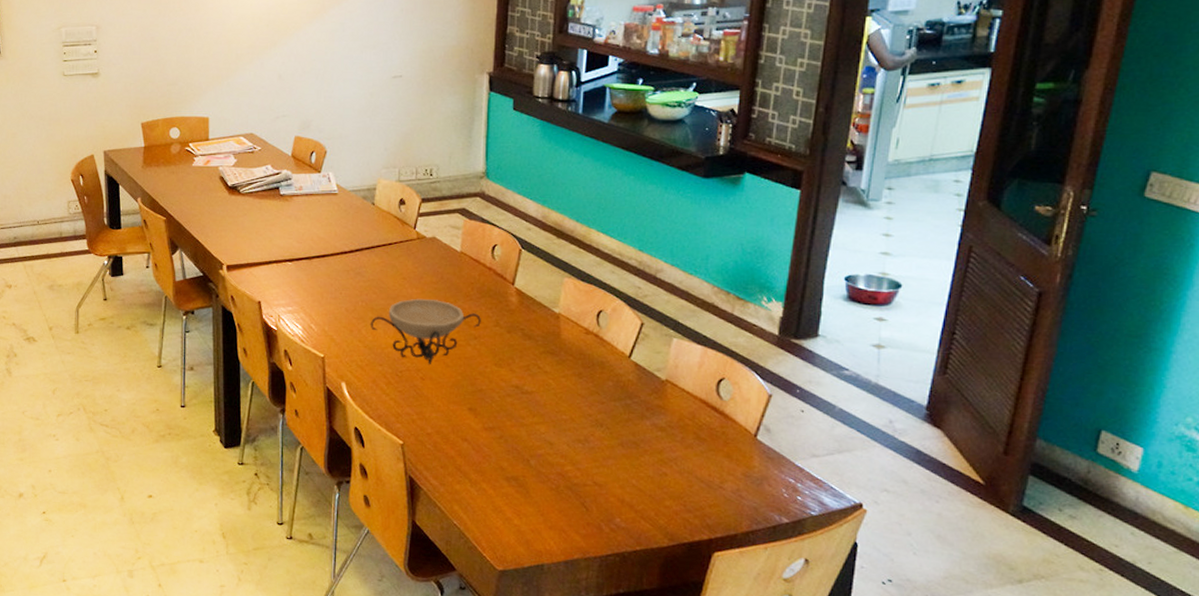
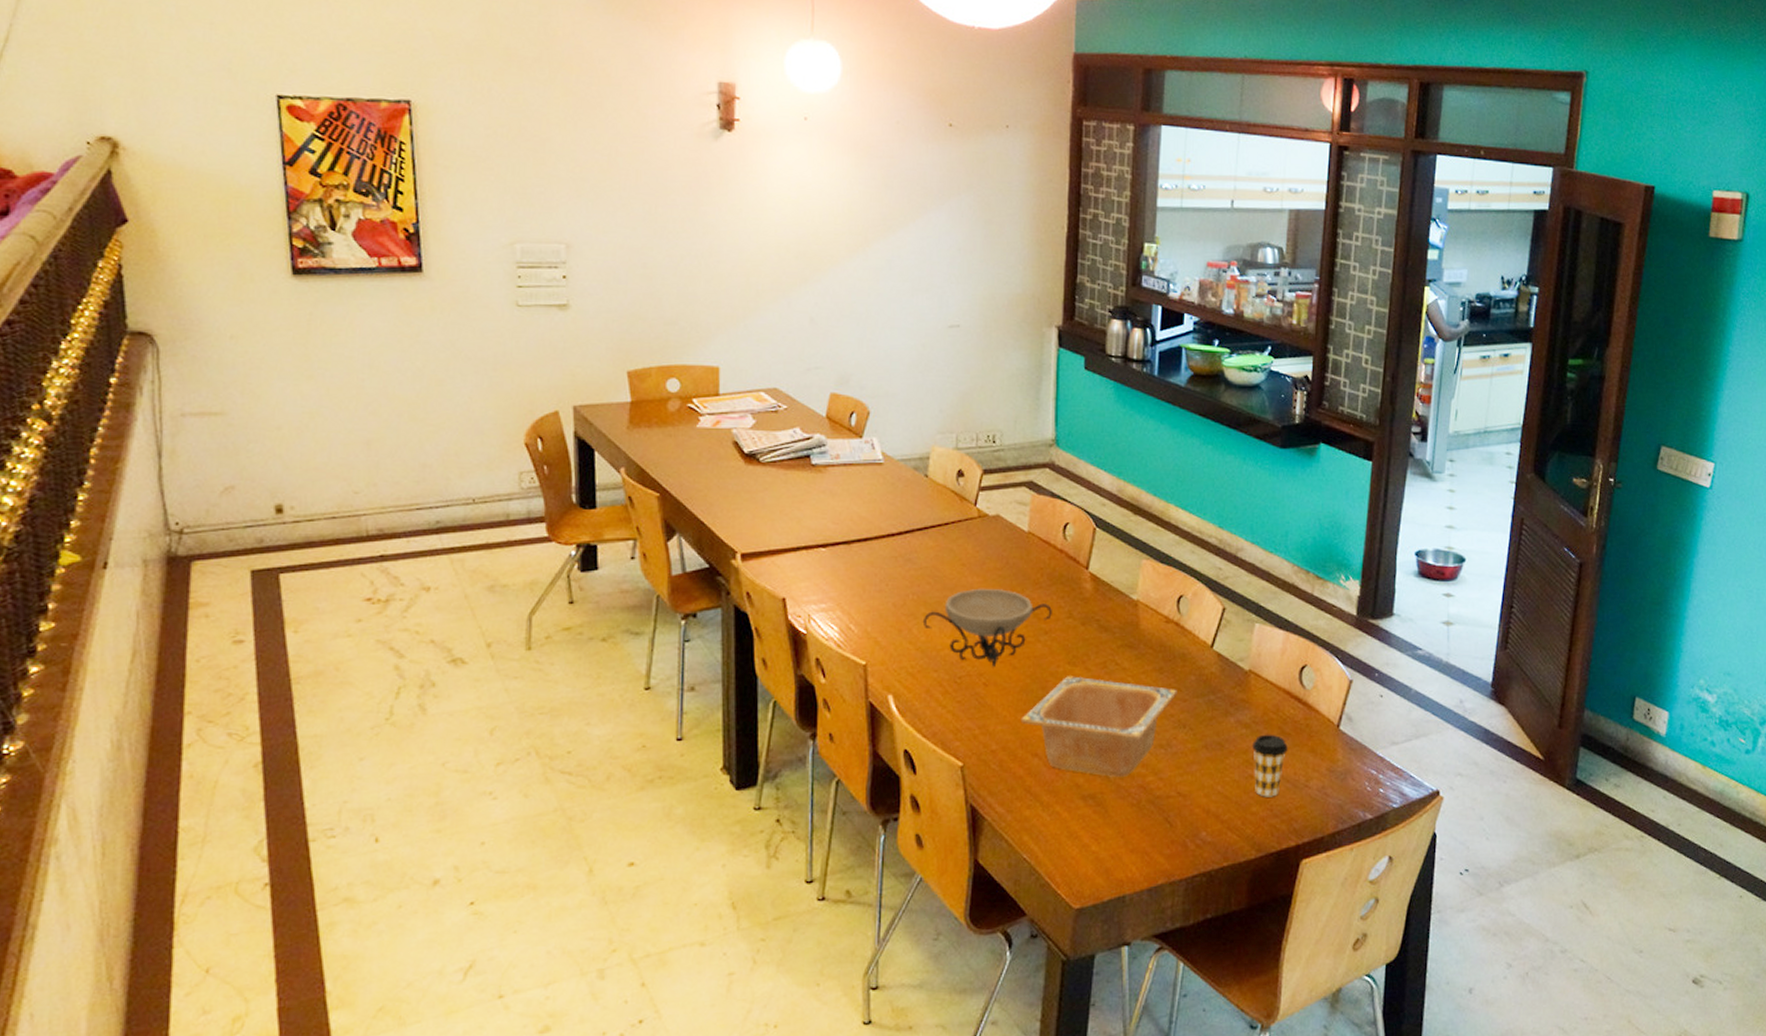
serving bowl: none [452,375,595,465] -> present [1020,676,1177,778]
coffee cup: none [667,437,703,494] -> present [1252,734,1288,797]

